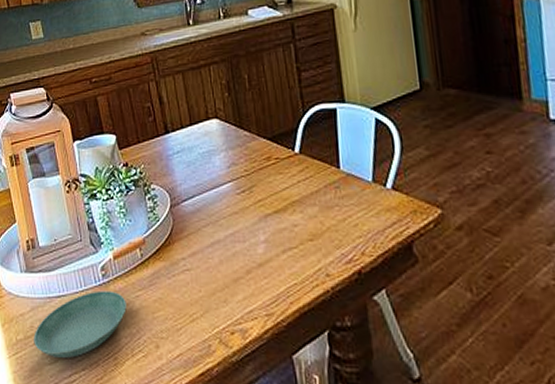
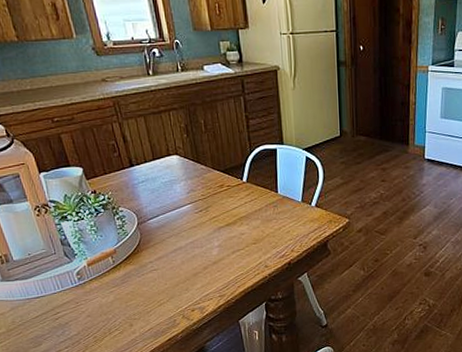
saucer: present [34,290,127,358] -> none [16,289,102,342]

